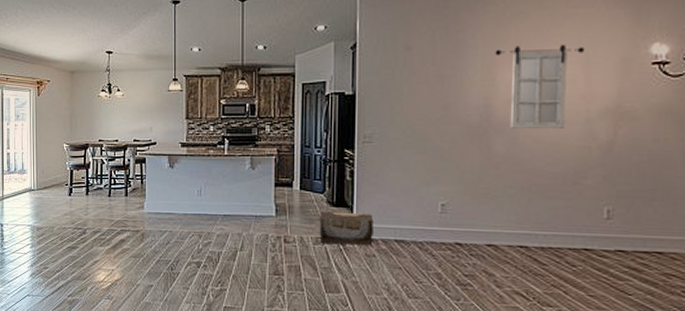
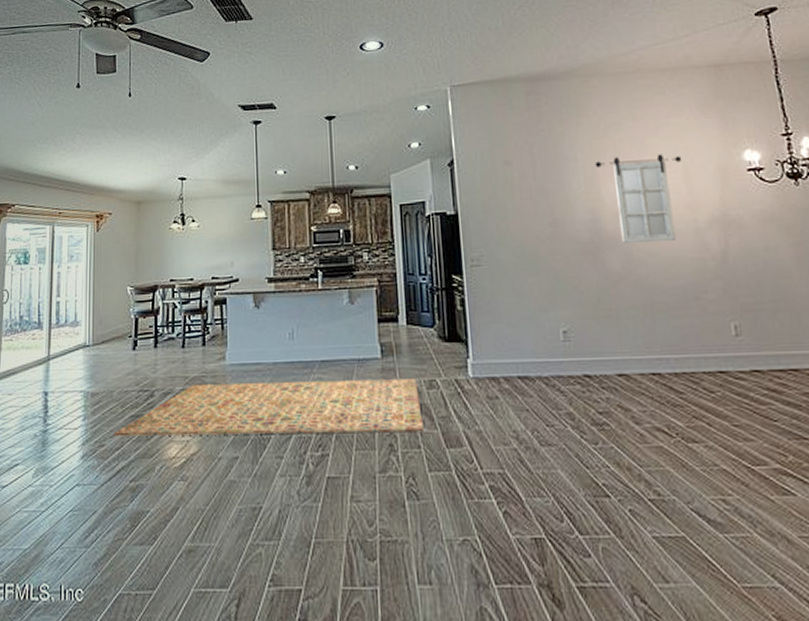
rug: none [54,226,307,277] -> present [113,379,424,437]
storage bin: present [319,211,374,245] -> none [431,347,494,386]

